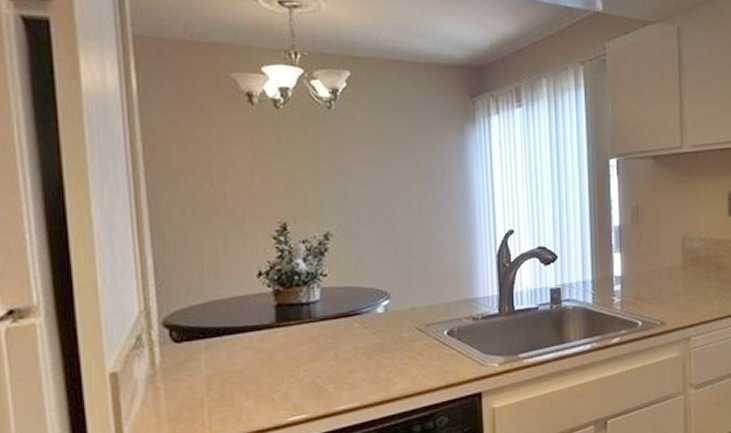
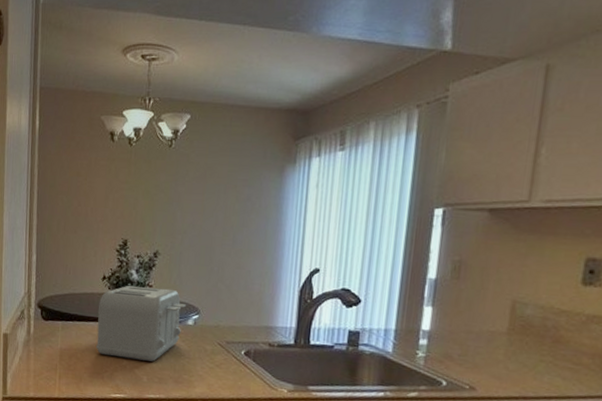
toaster: none [255,274,372,371] -> present [96,285,186,362]

